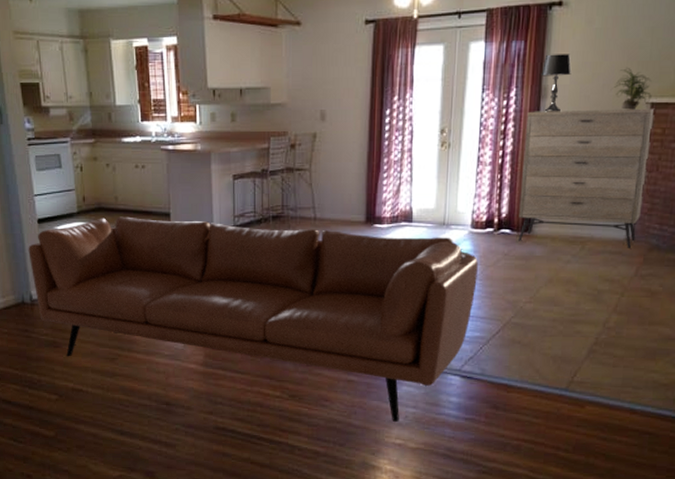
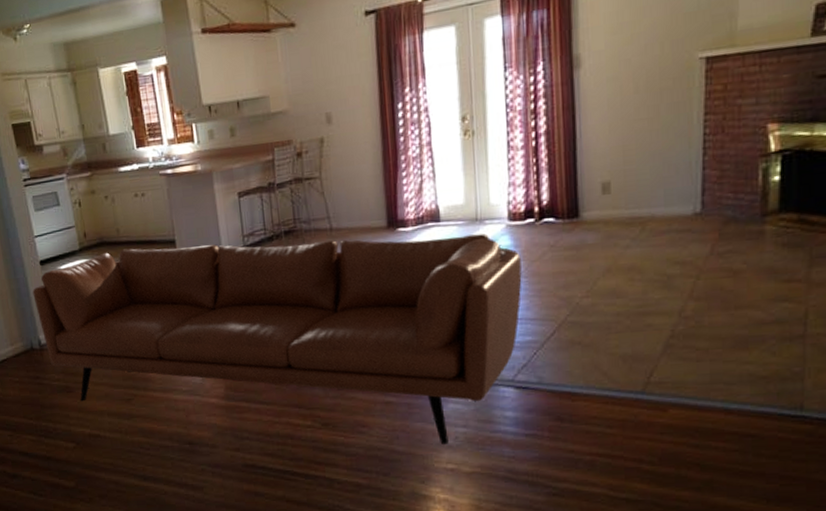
dresser: present [519,108,655,248] -> none [559,63,712,230]
table lamp: present [541,54,572,112] -> none [570,15,606,84]
potted plant: present [610,68,652,110] -> none [654,22,706,69]

